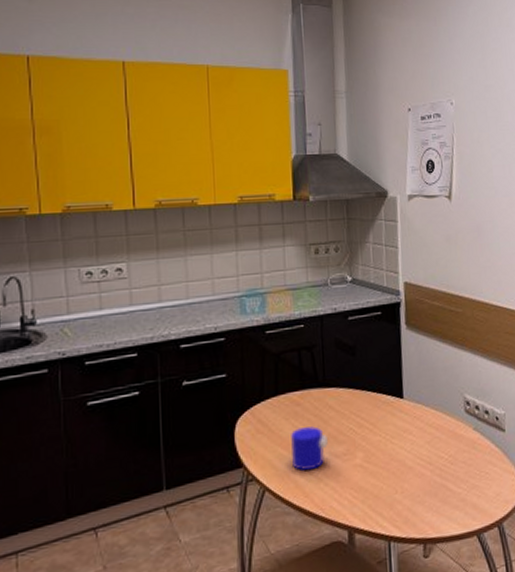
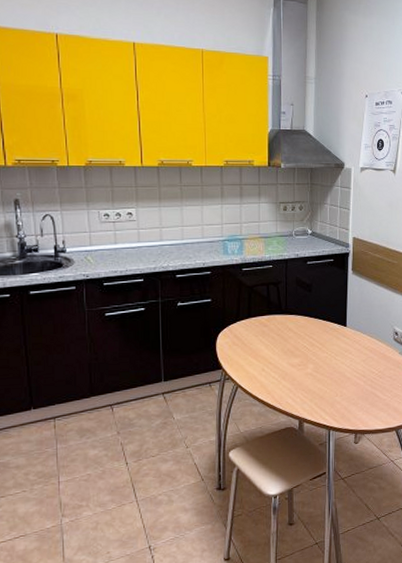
cup: present [291,426,328,472] -> none [259,343,287,375]

